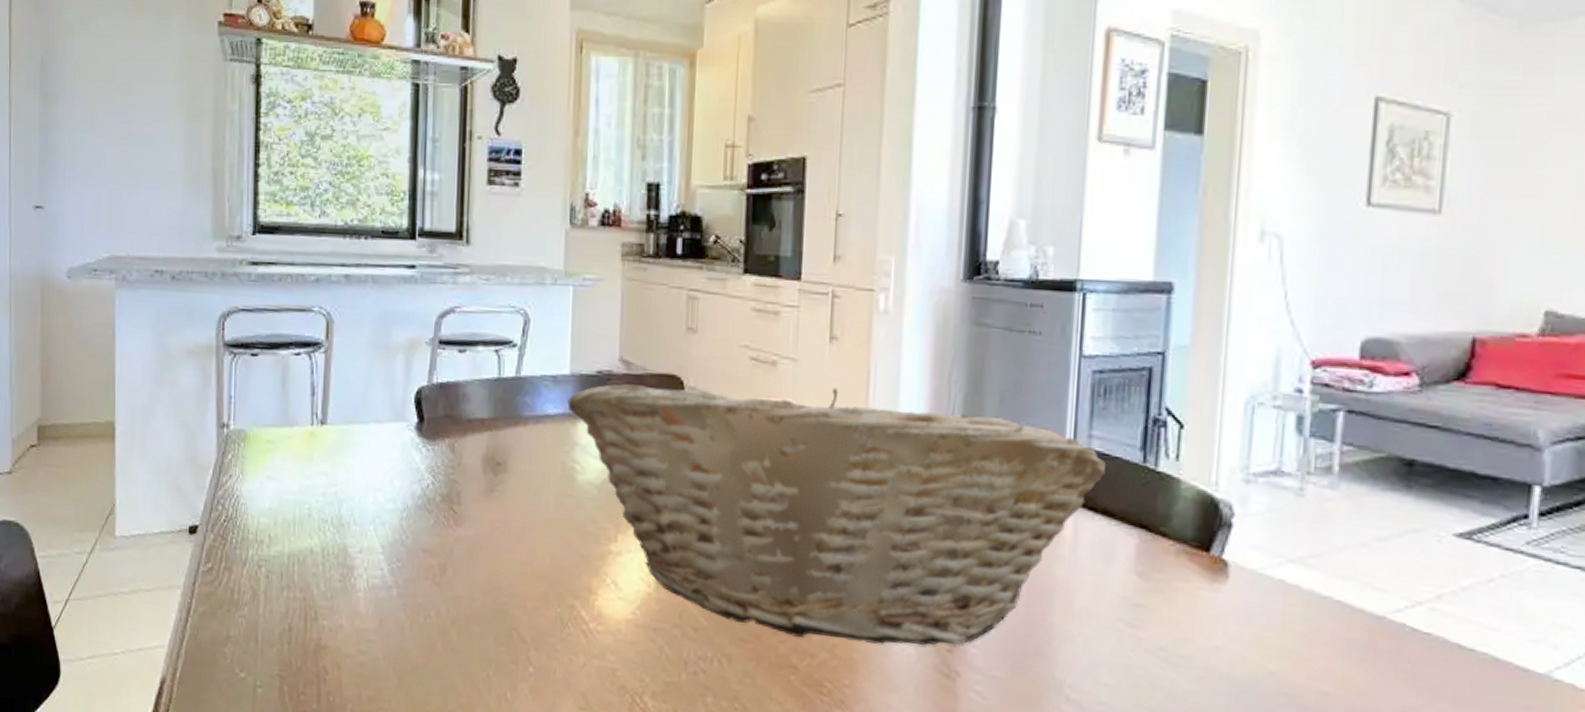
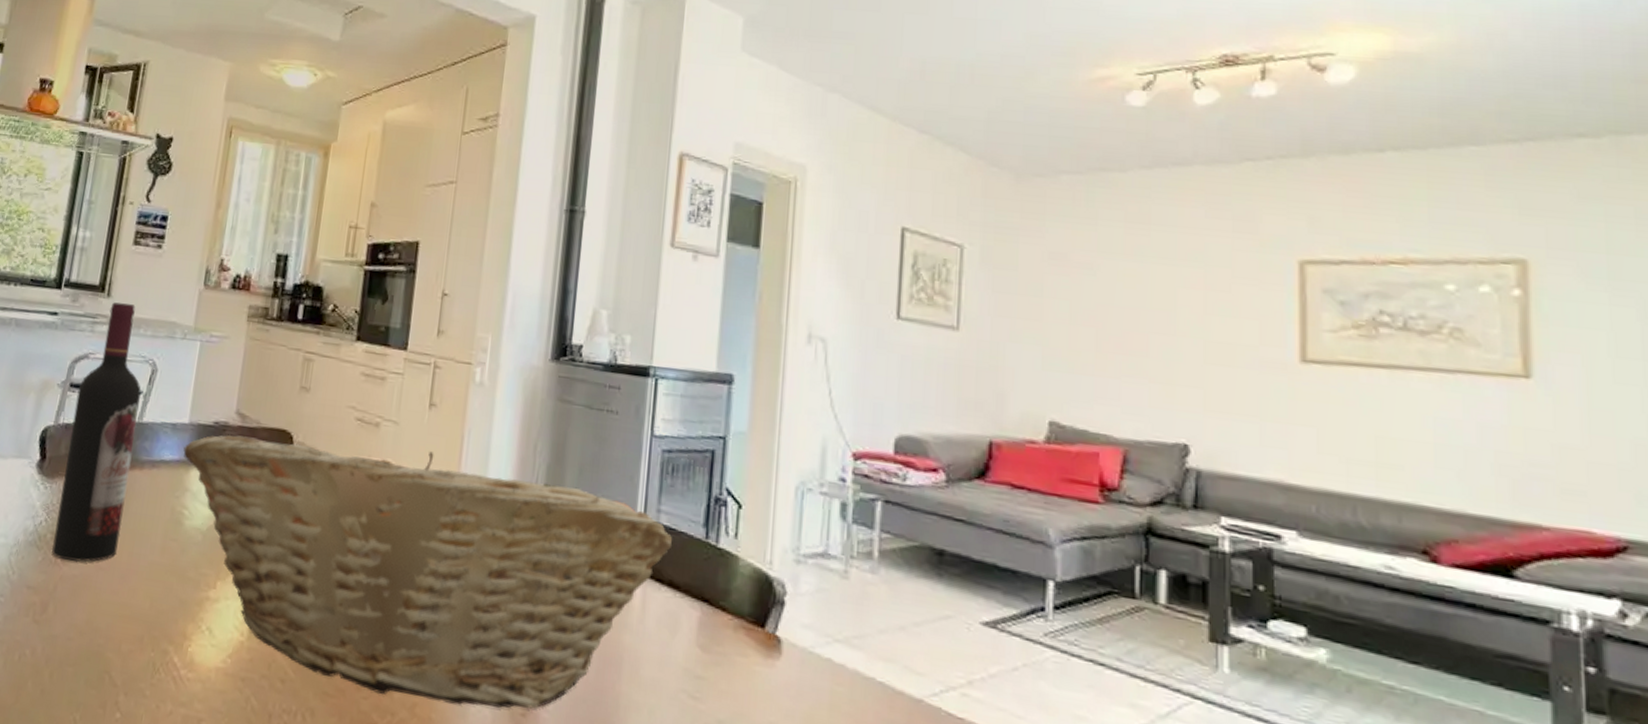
wine bottle: none [442,250,515,524] -> present [51,302,141,563]

